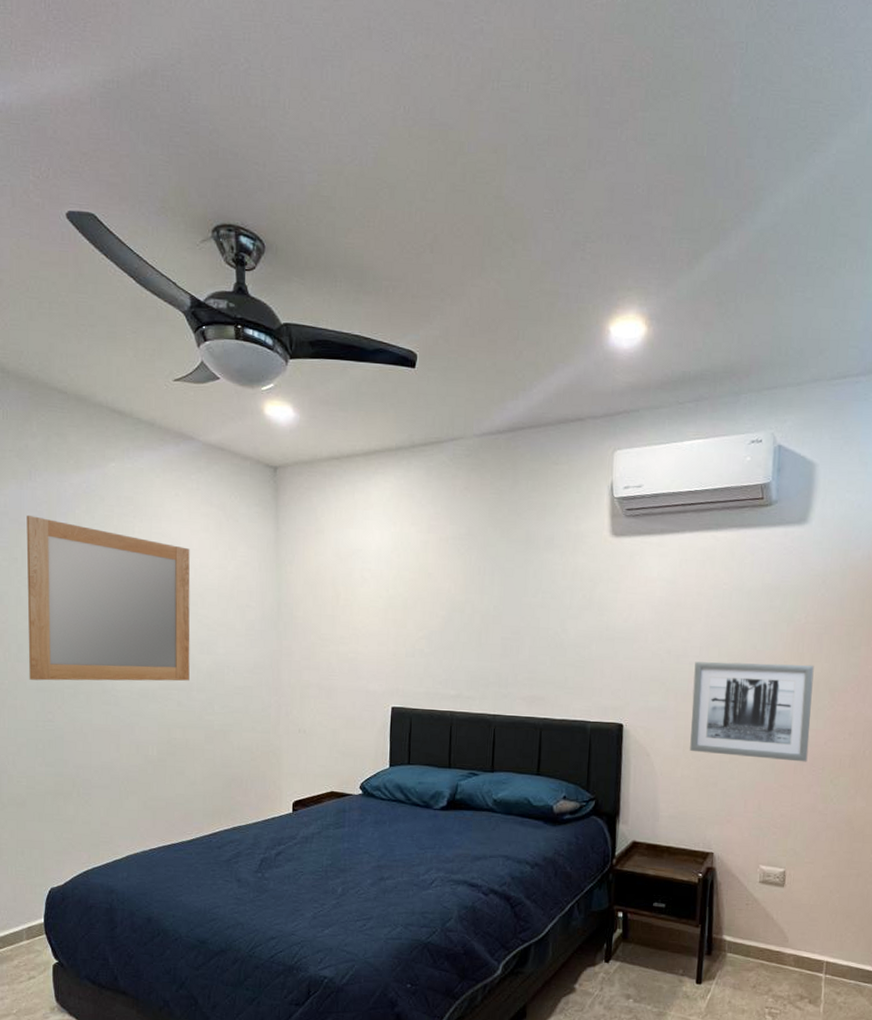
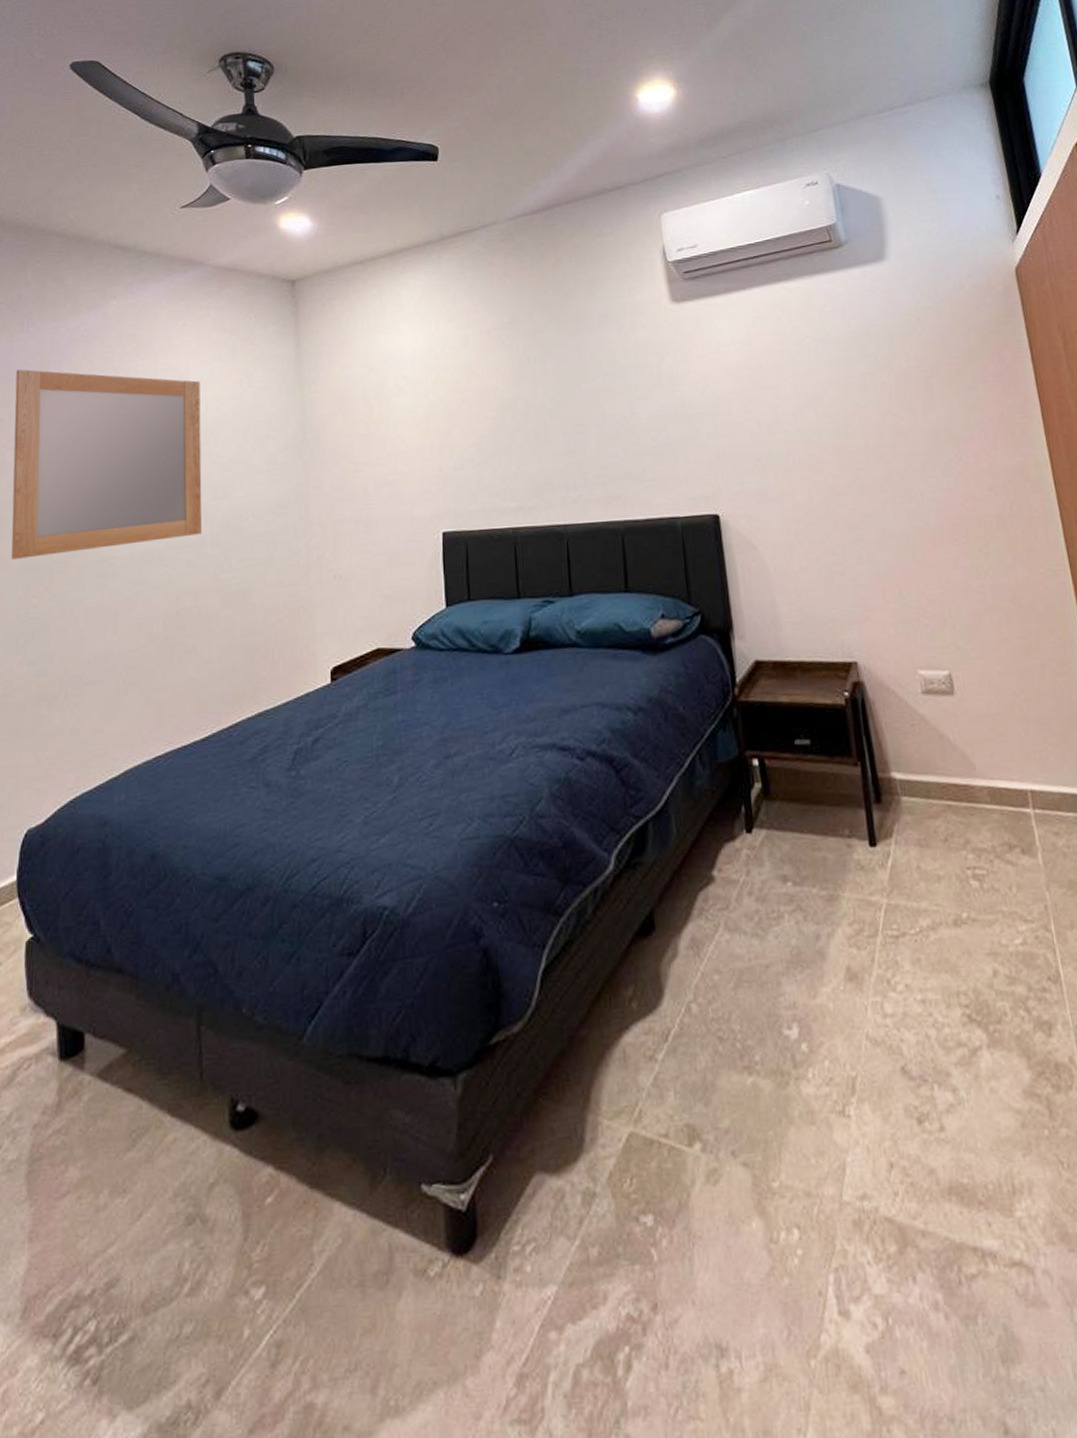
wall art: present [690,661,814,762] -> none [790,414,947,537]

